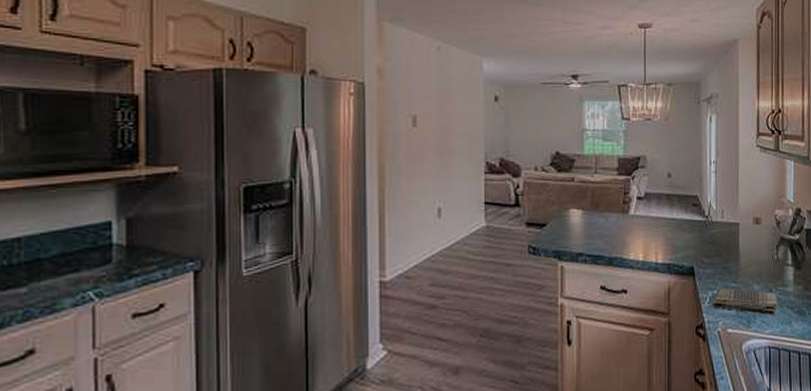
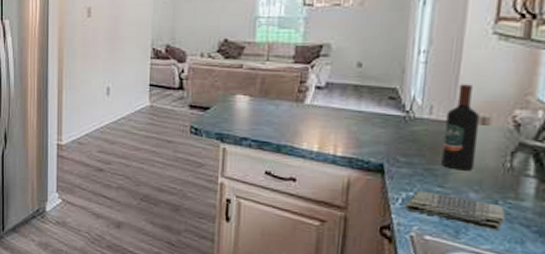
wine bottle: none [733,190,755,266] -> present [441,84,481,171]

